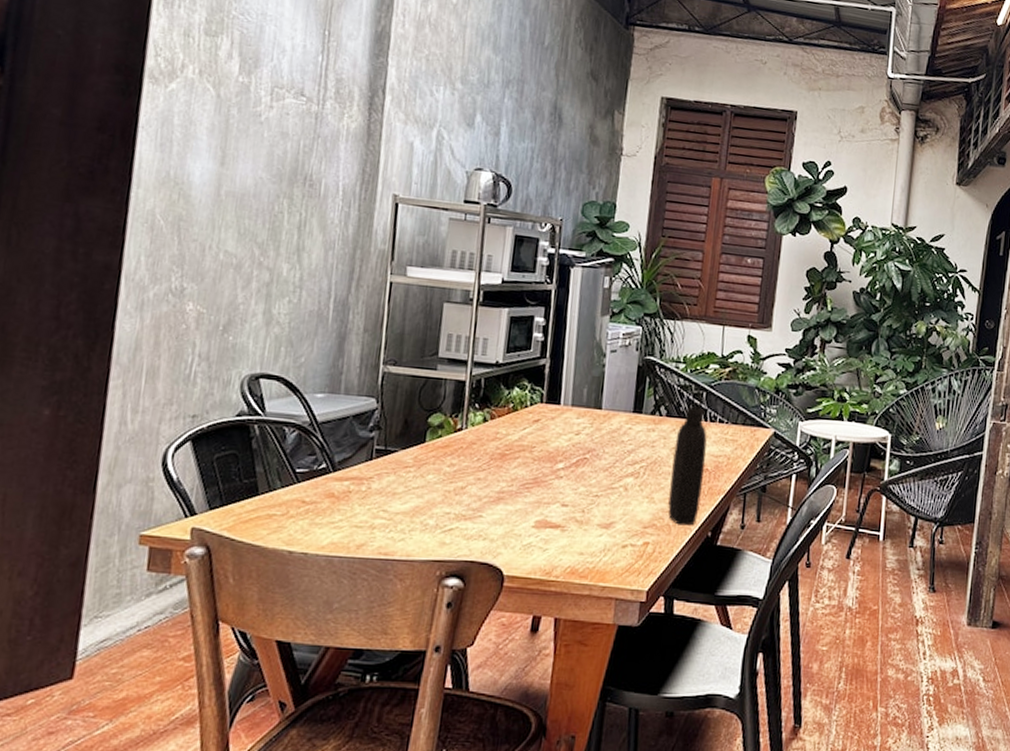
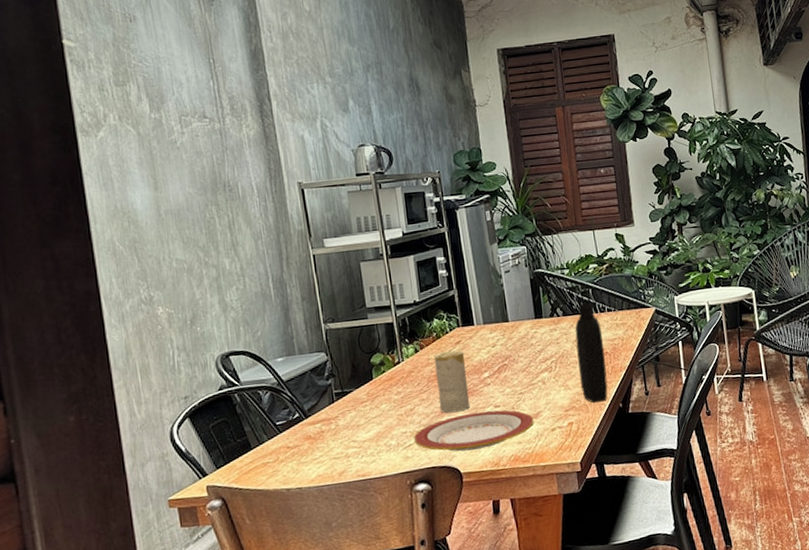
plate: none [456,506,605,552] -> present [413,410,534,452]
candle: none [496,427,541,503] -> present [434,350,470,413]

